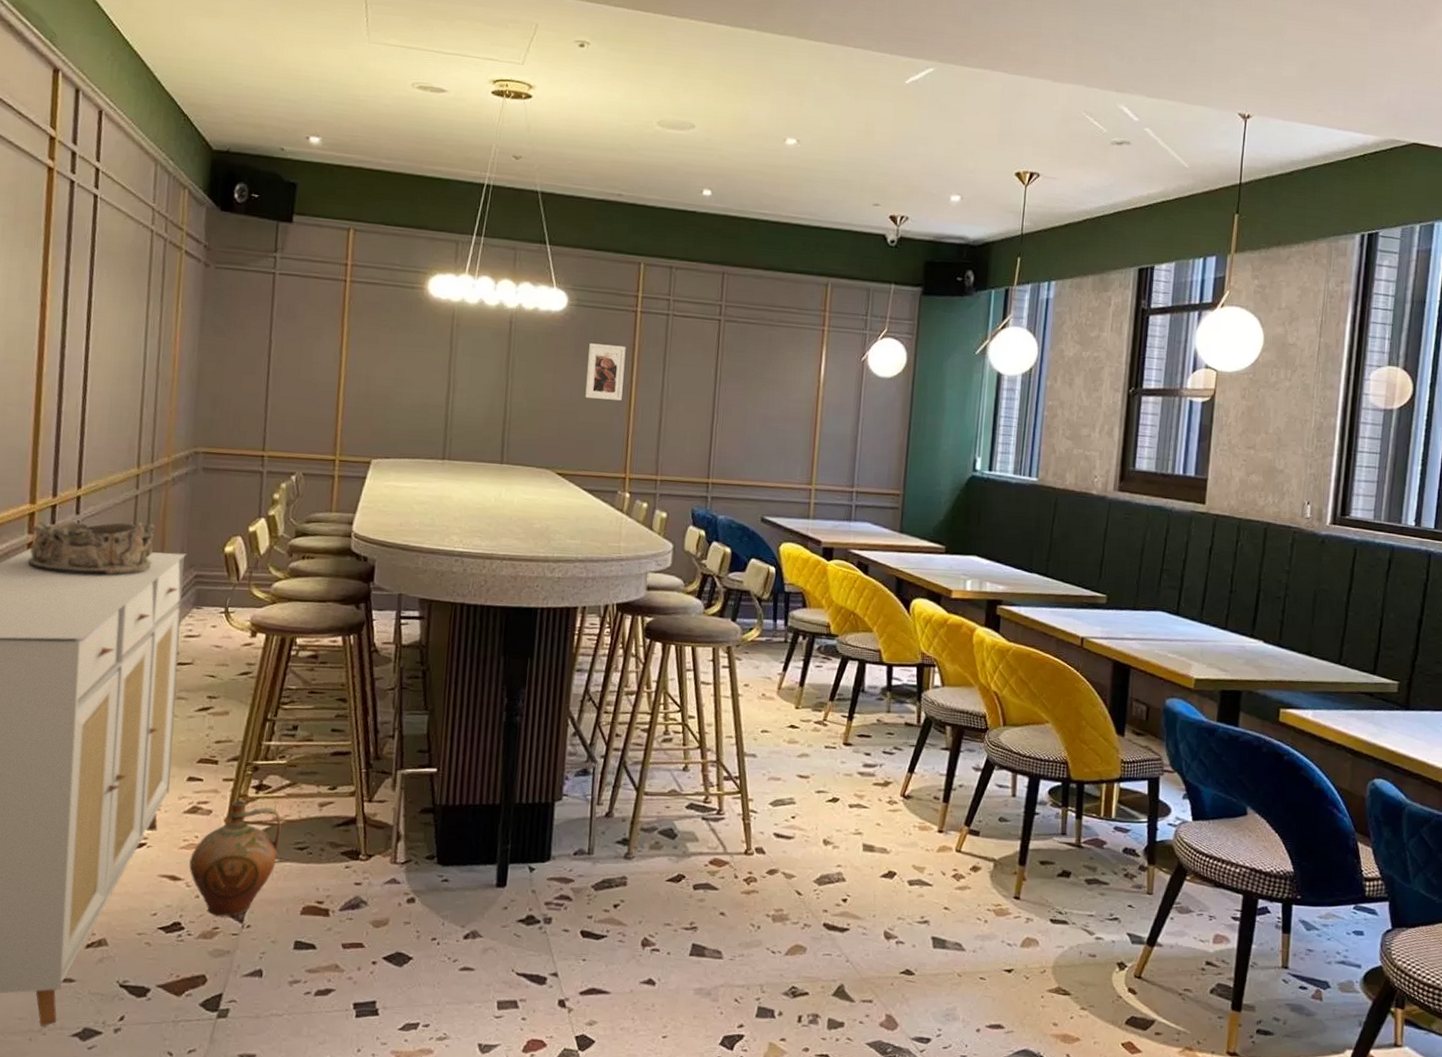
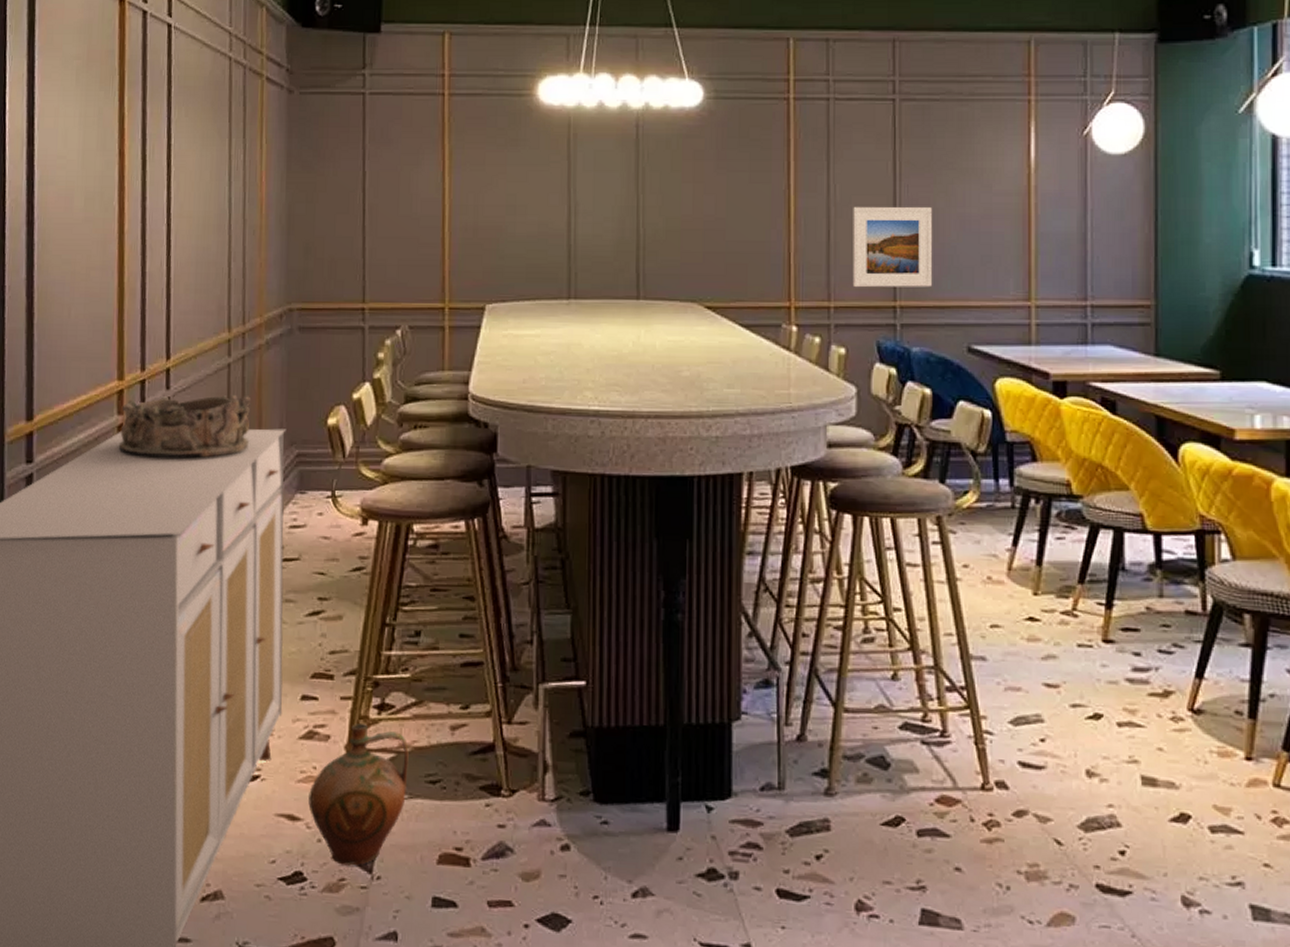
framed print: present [585,343,626,401] -> none [732,143,779,211]
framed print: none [676,402,742,470] -> present [852,206,933,288]

